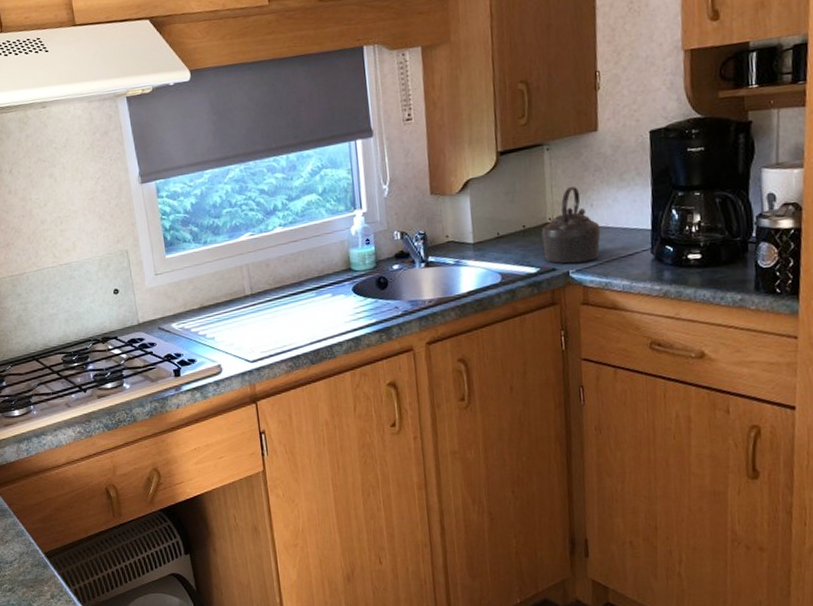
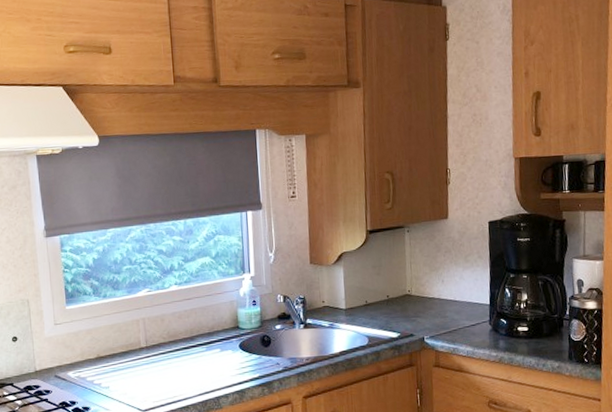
kettle: present [541,186,601,264] -> none [402,264,450,331]

